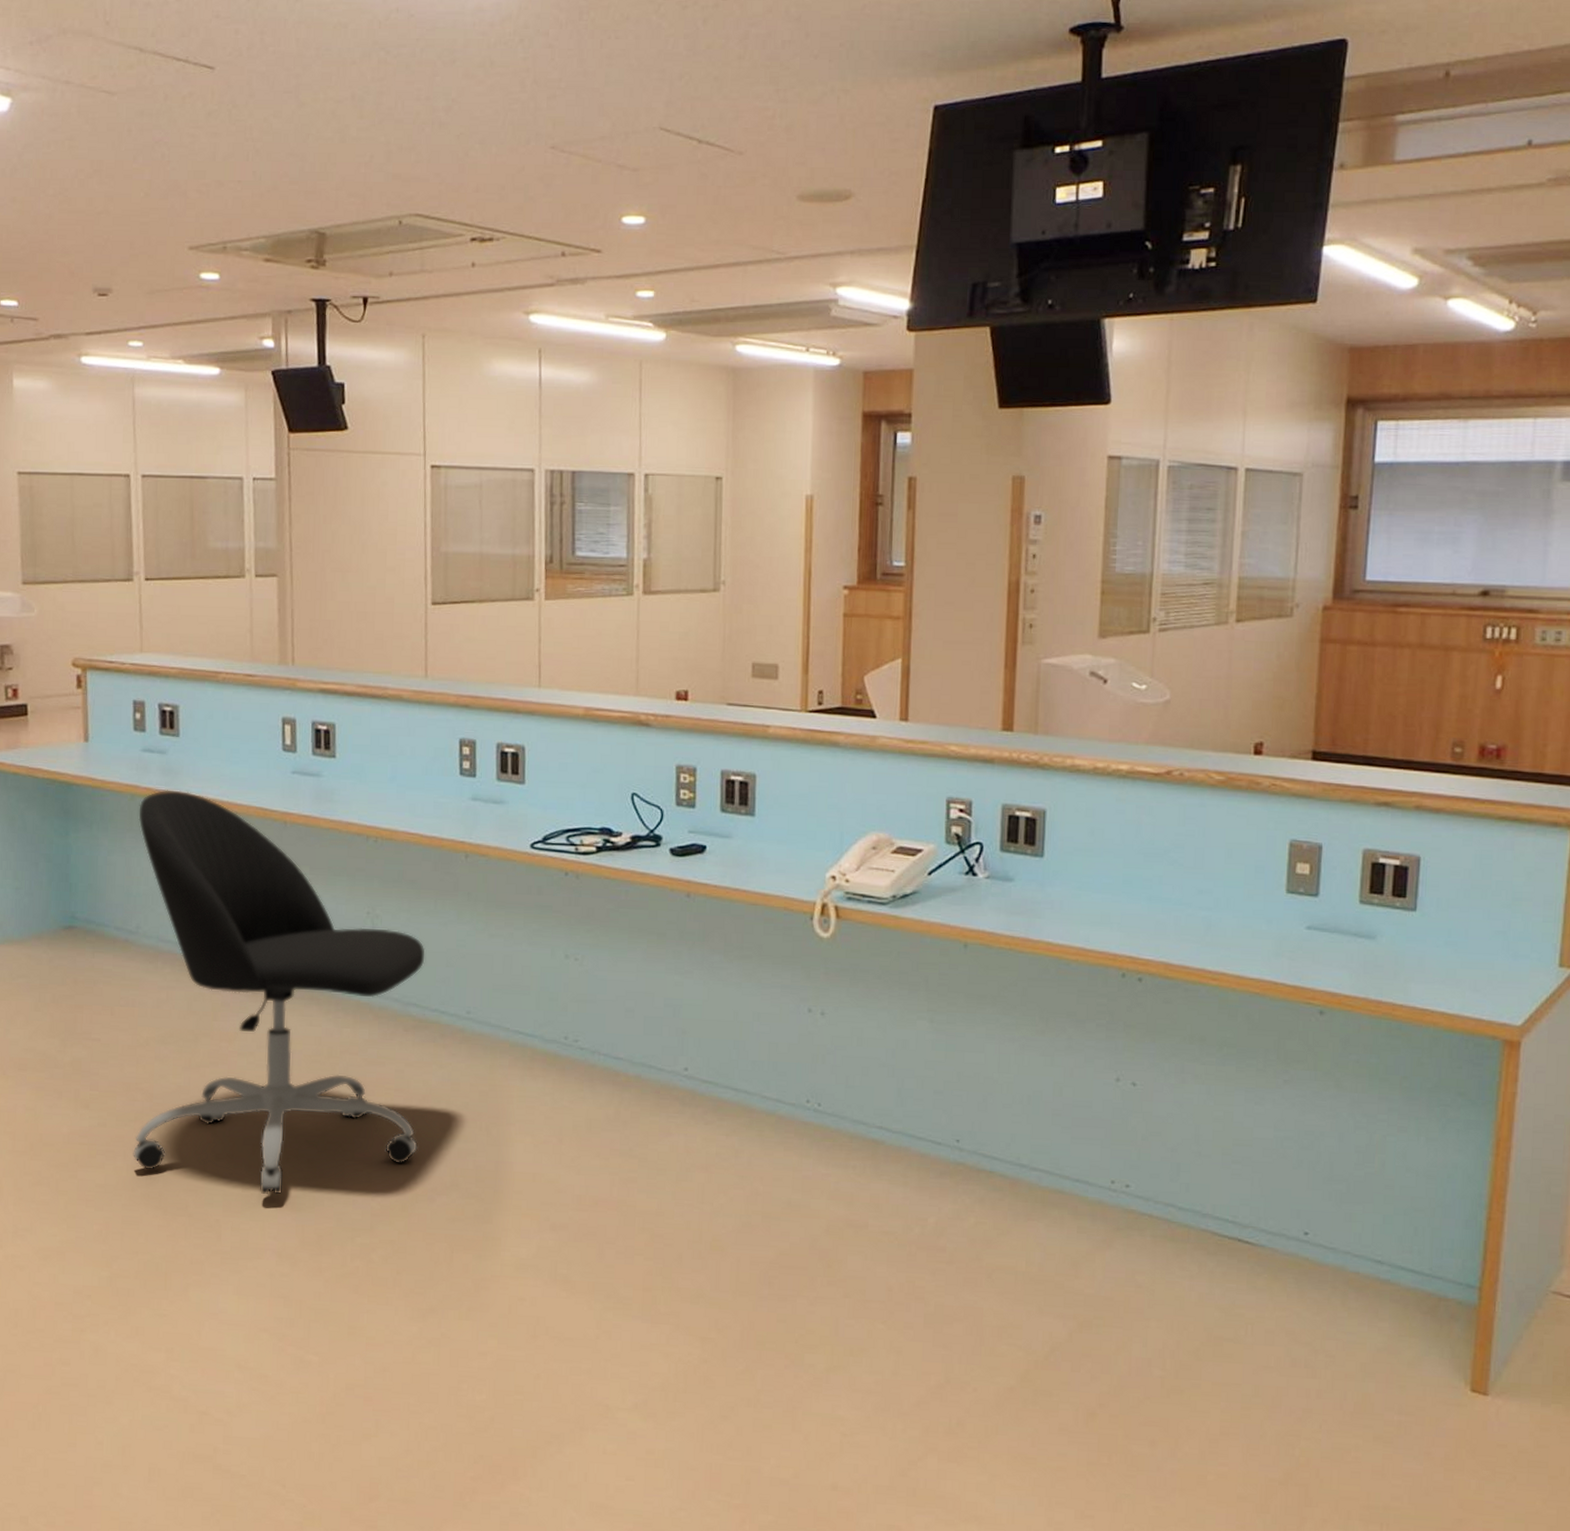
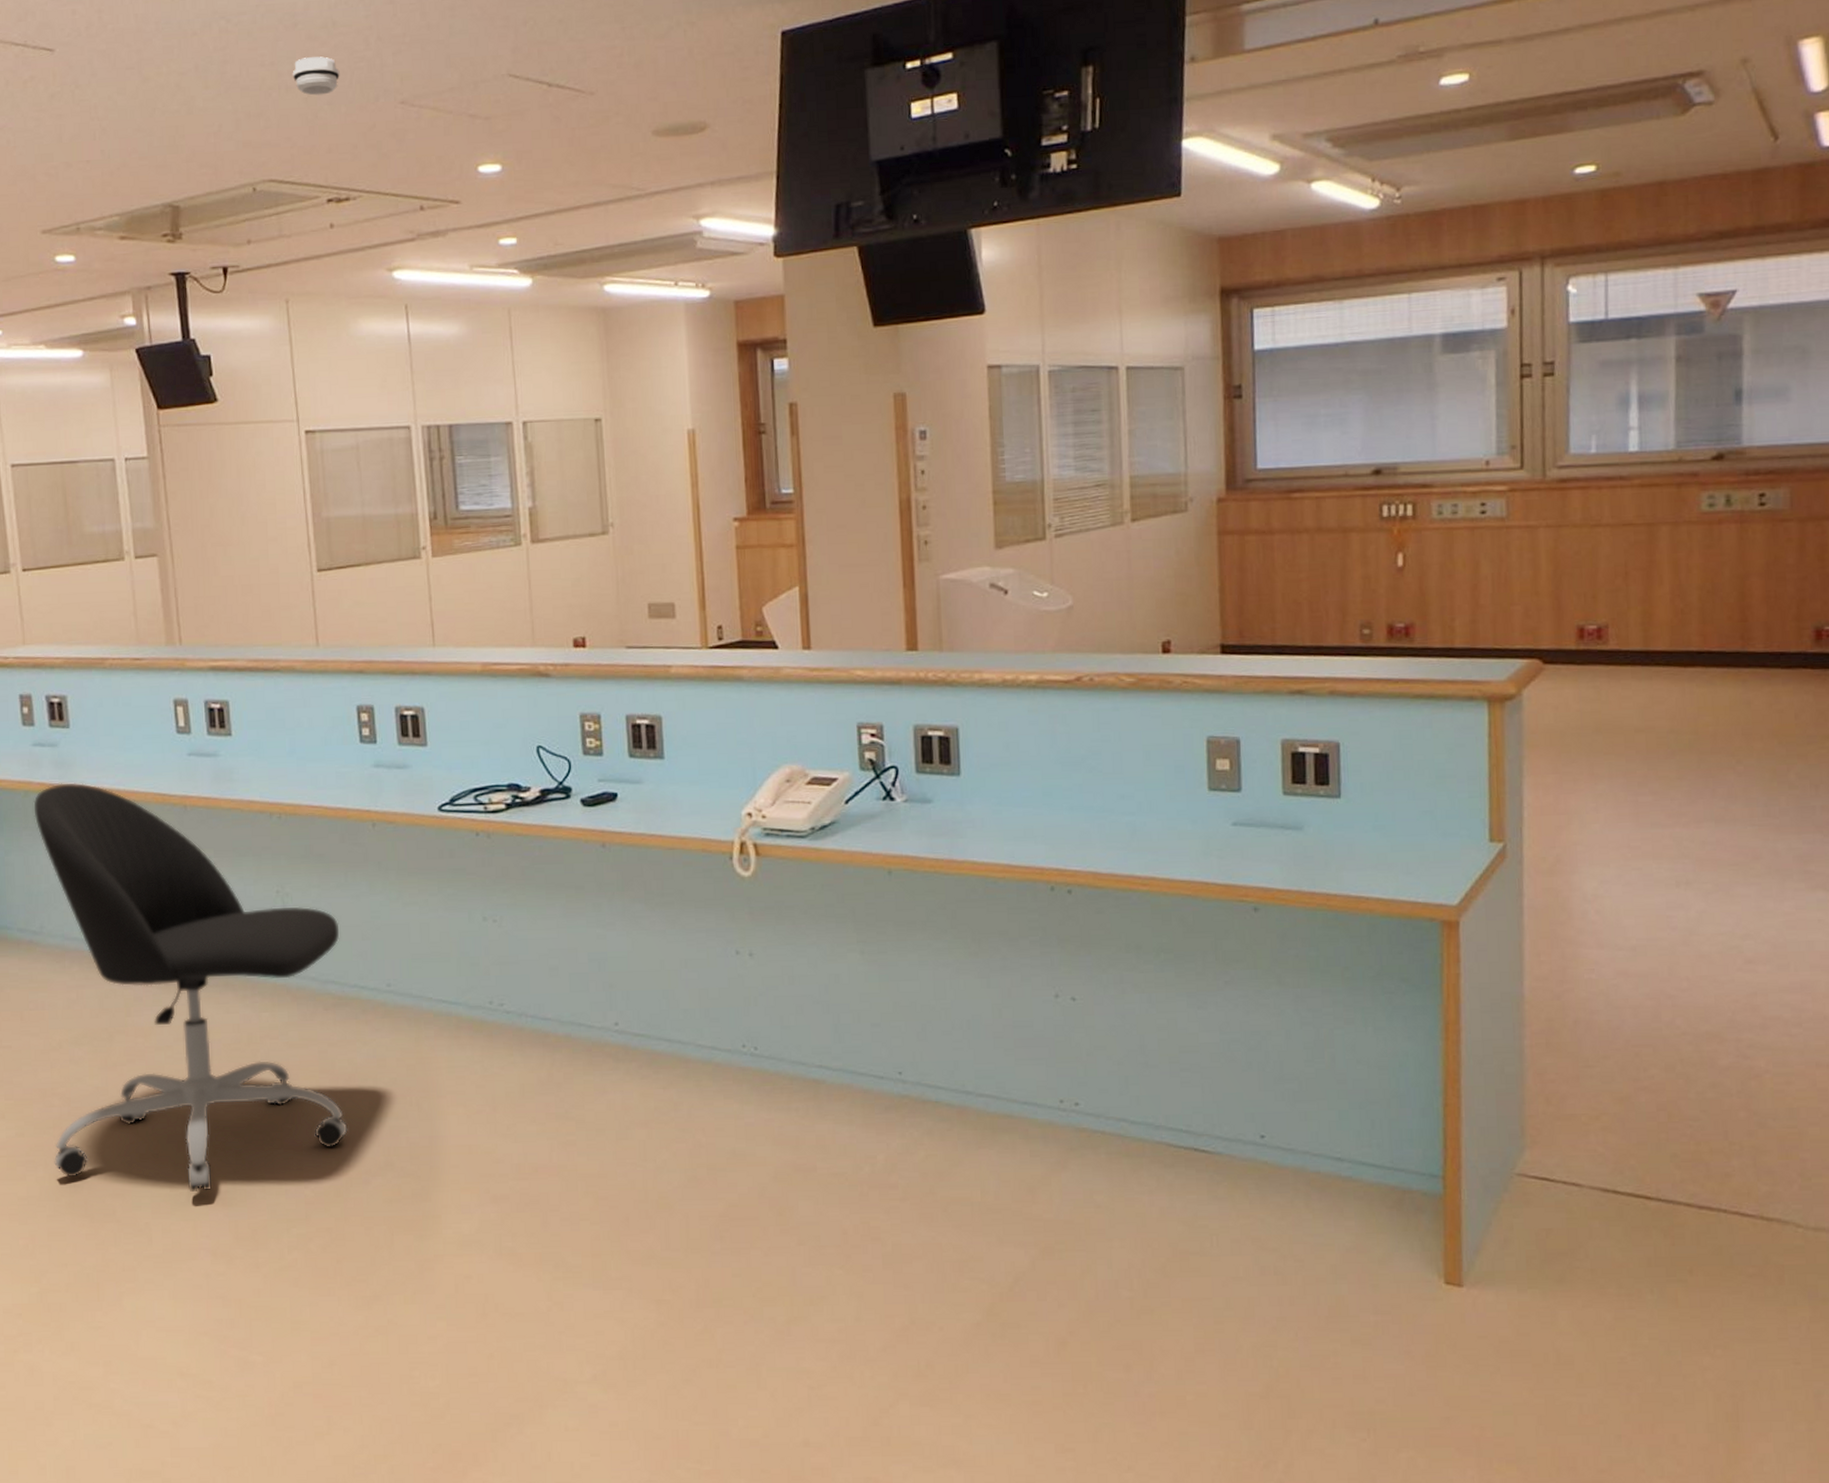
smoke detector: none [446,95,494,134] -> present [292,56,340,96]

